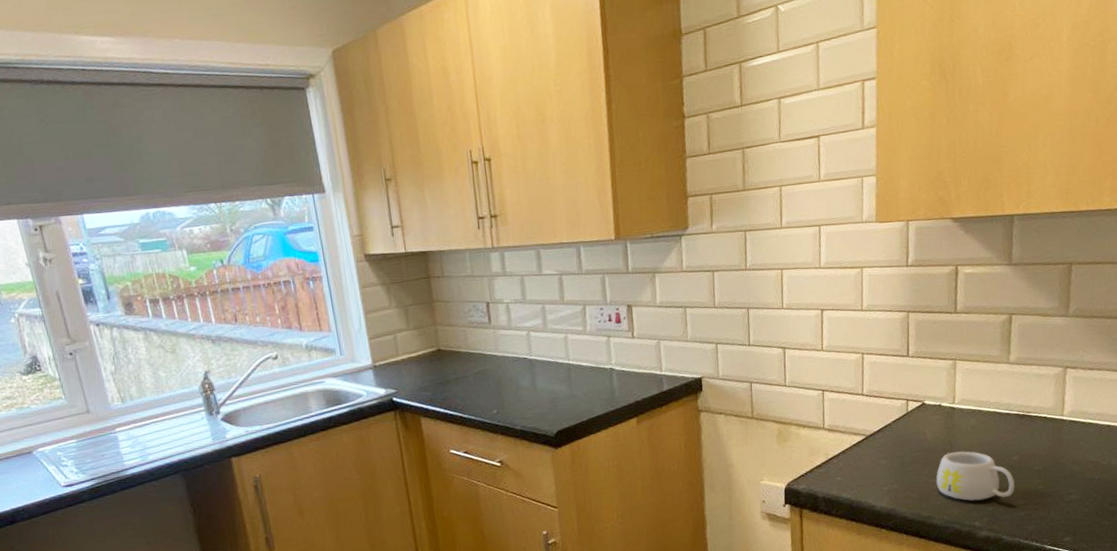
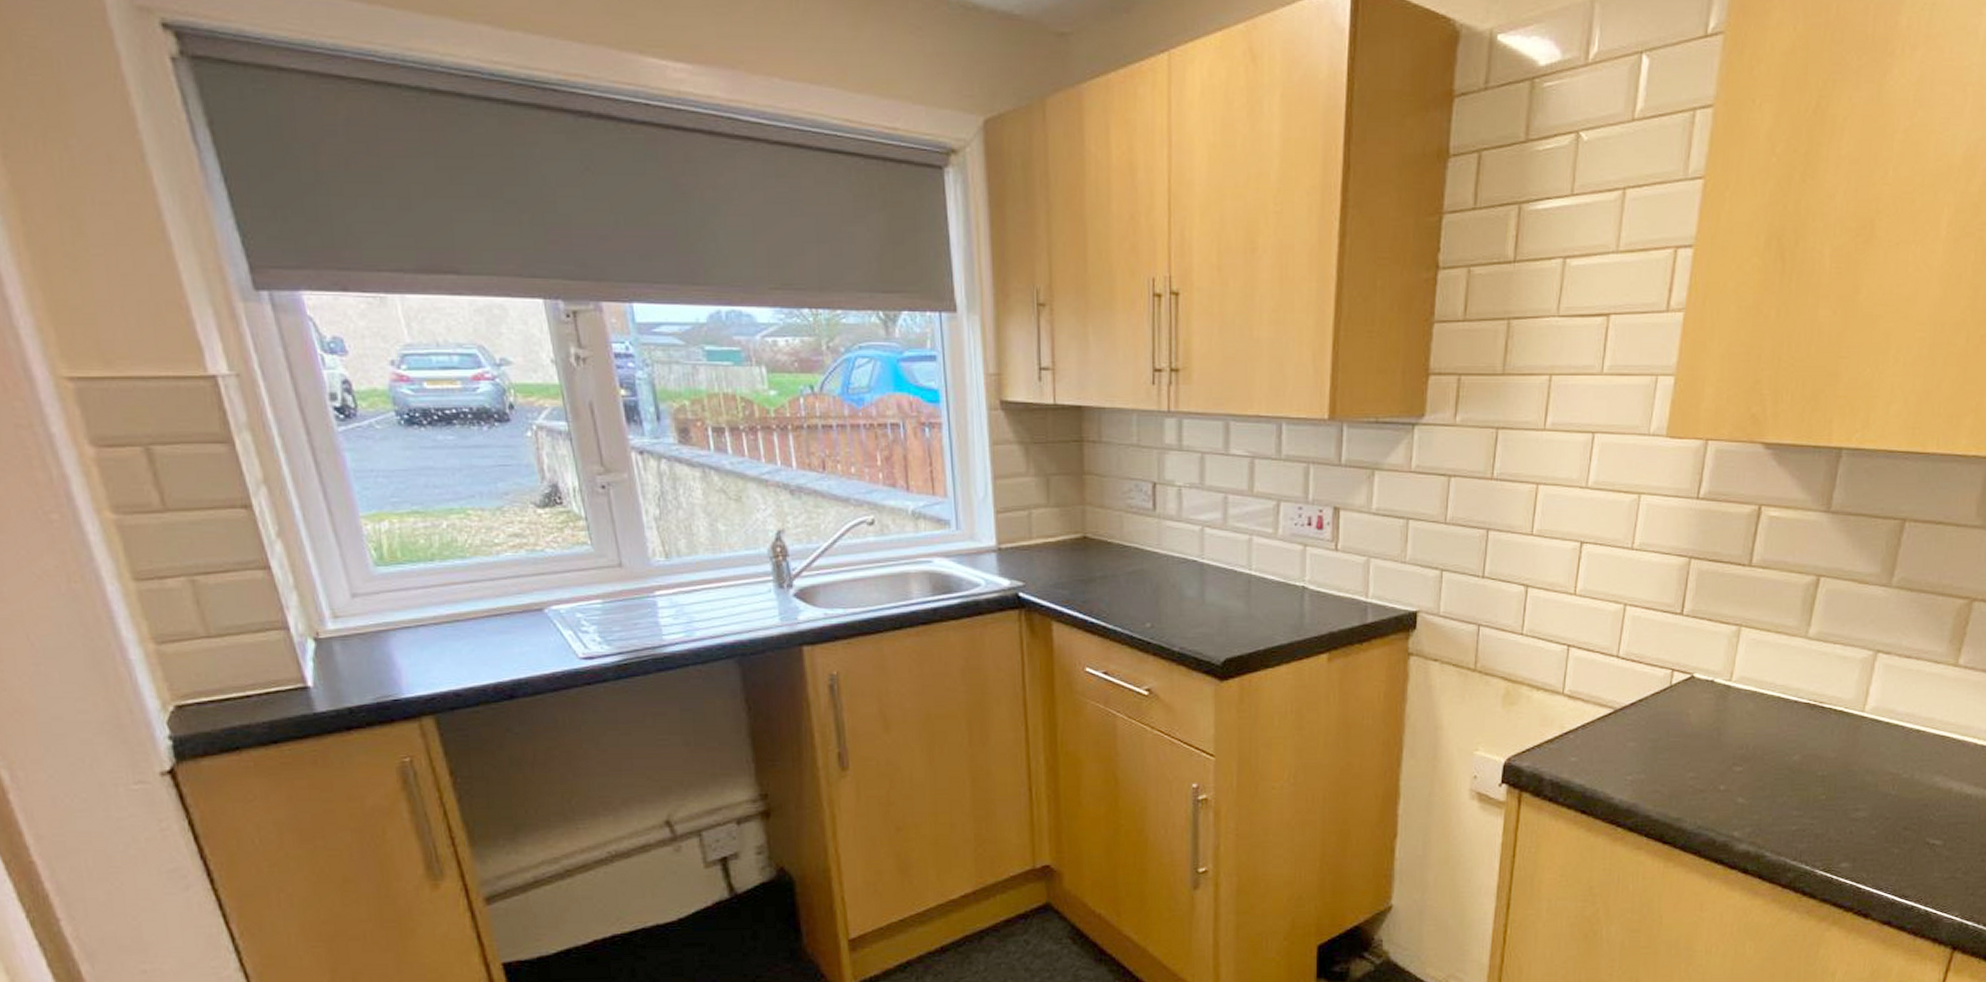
mug: present [936,451,1015,502] -> none [1693,742,1791,806]

